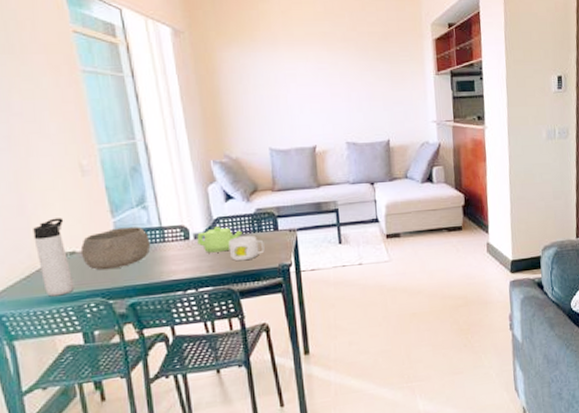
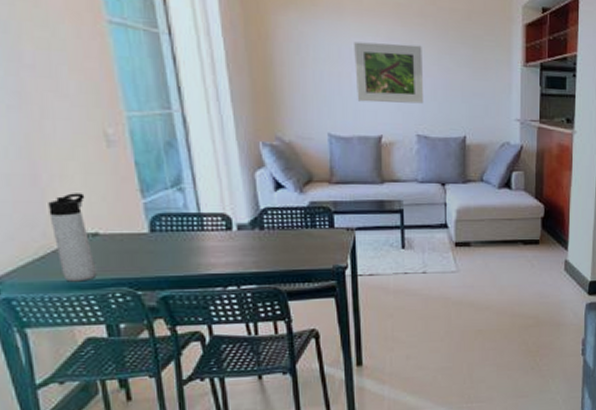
bowl: present [80,226,151,271] -> none [104,210,187,257]
teapot: present [197,226,242,253] -> none [241,218,293,247]
mug: present [228,235,265,261] -> none [277,230,318,259]
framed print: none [288,65,351,118] -> present [354,41,424,104]

